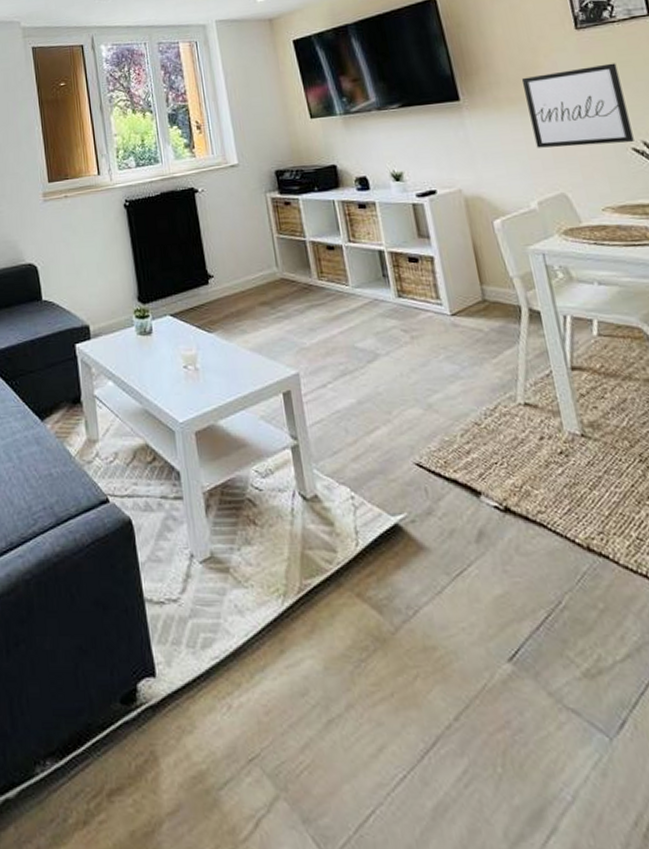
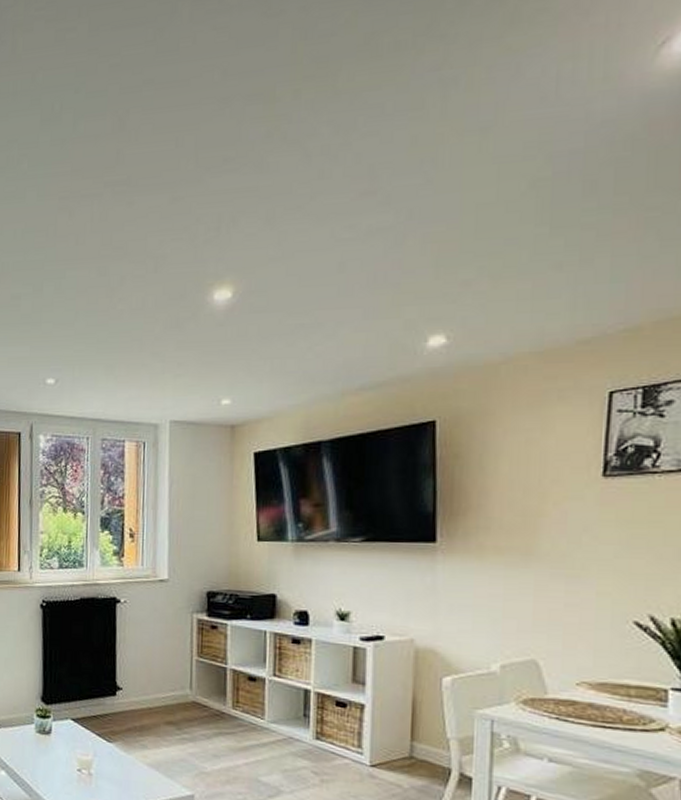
wall art: present [521,63,634,148] -> none [516,521,643,616]

